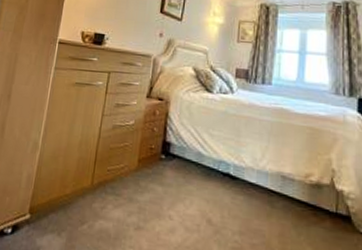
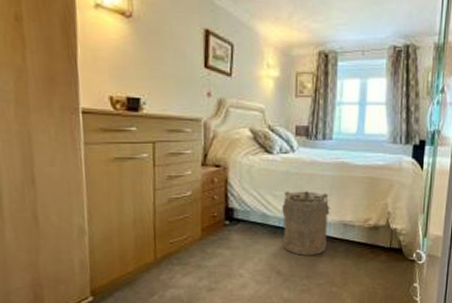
laundry hamper: none [216,132,269,208] -> present [282,191,332,256]

